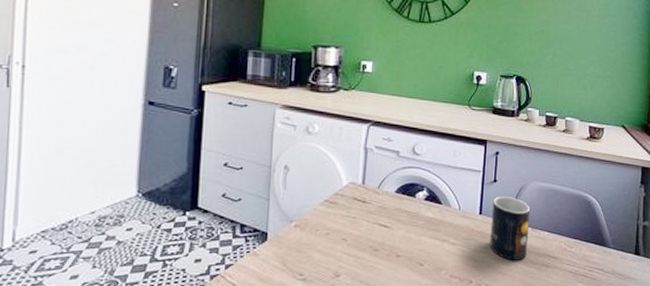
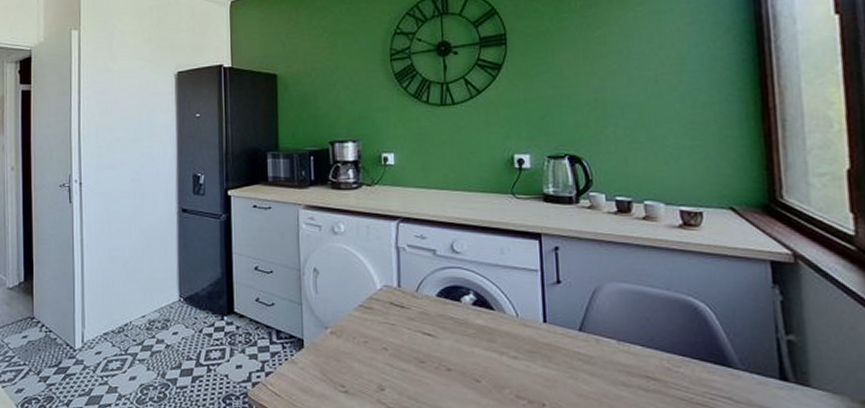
mug: present [489,197,531,260] -> none [558,301,615,381]

